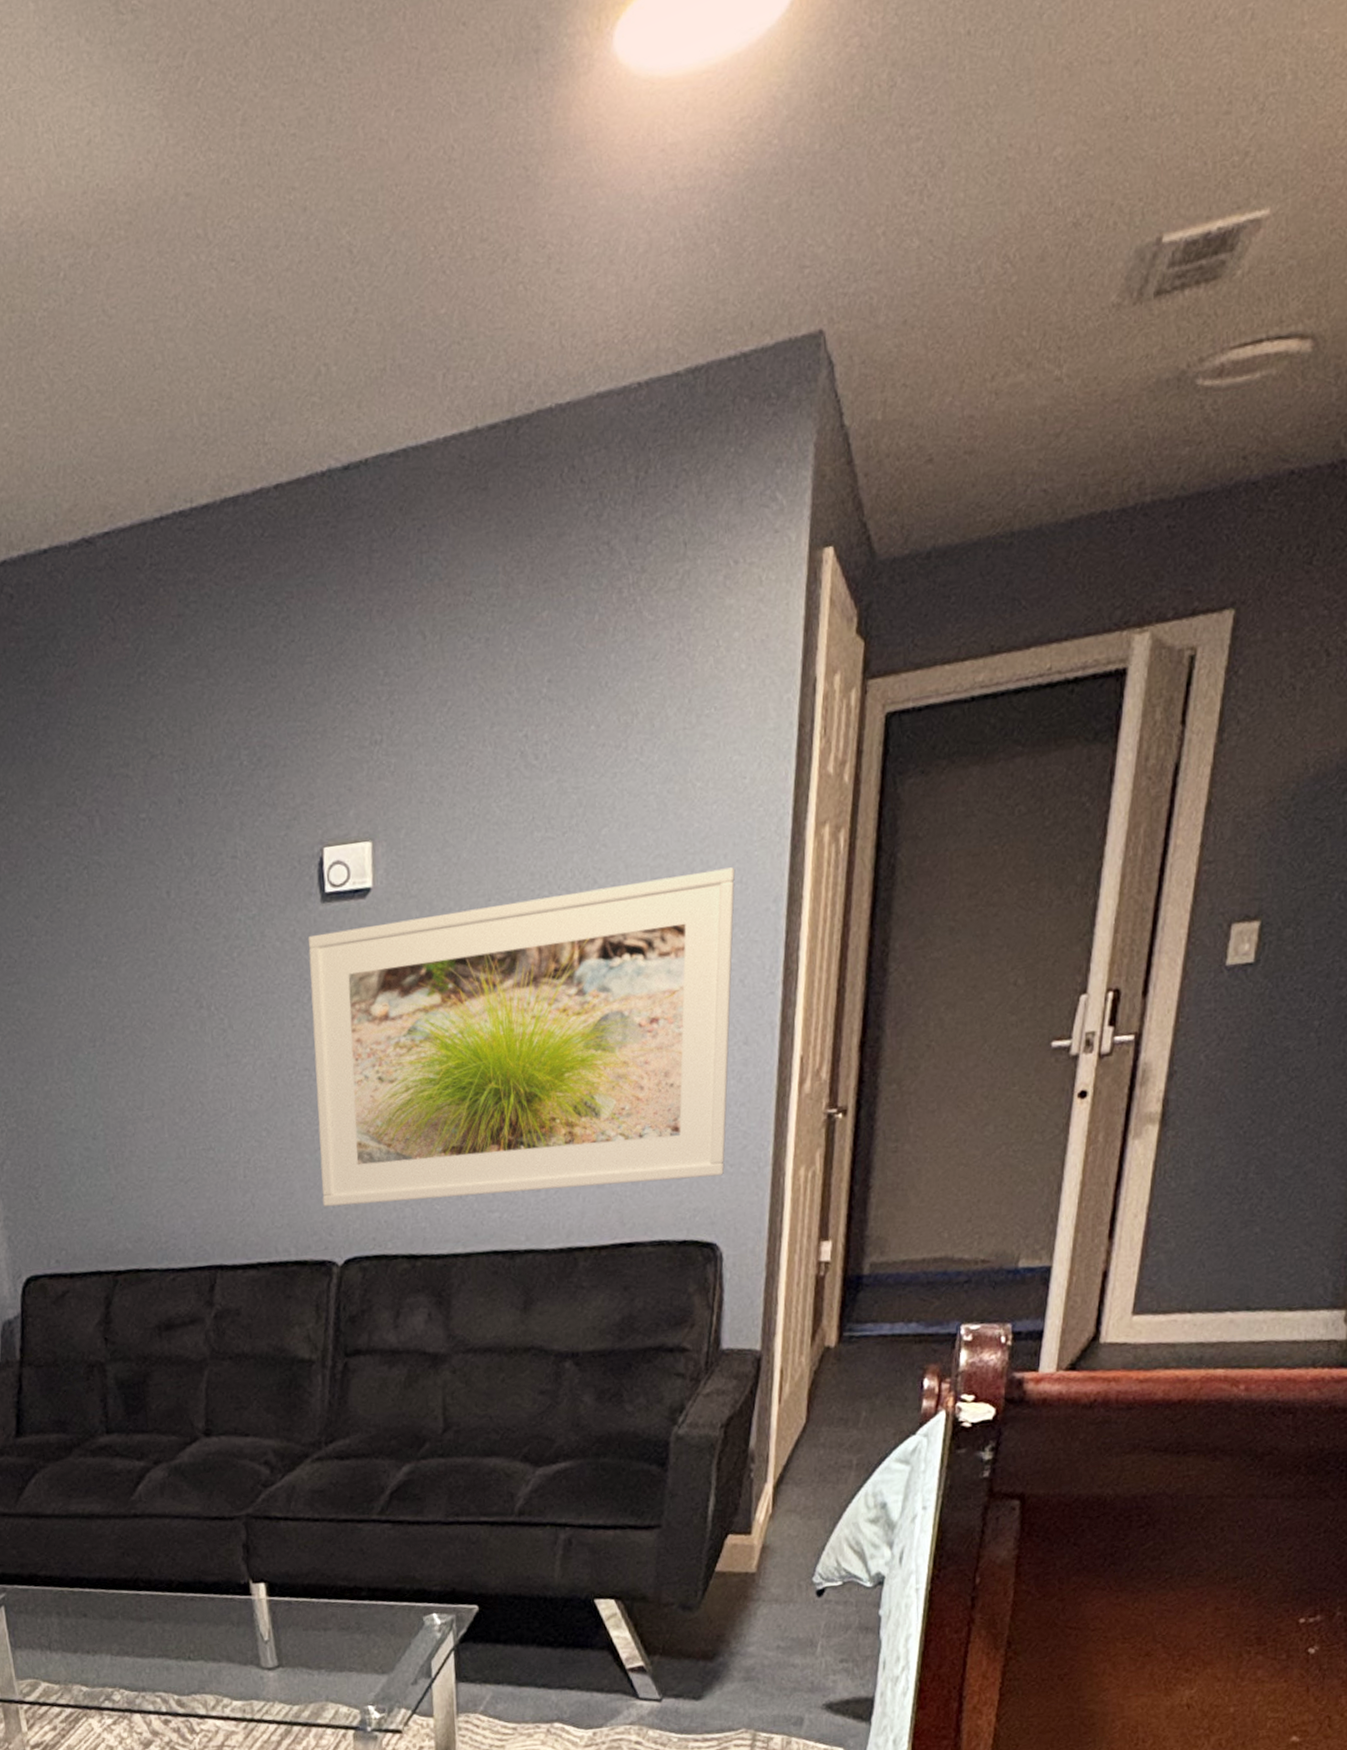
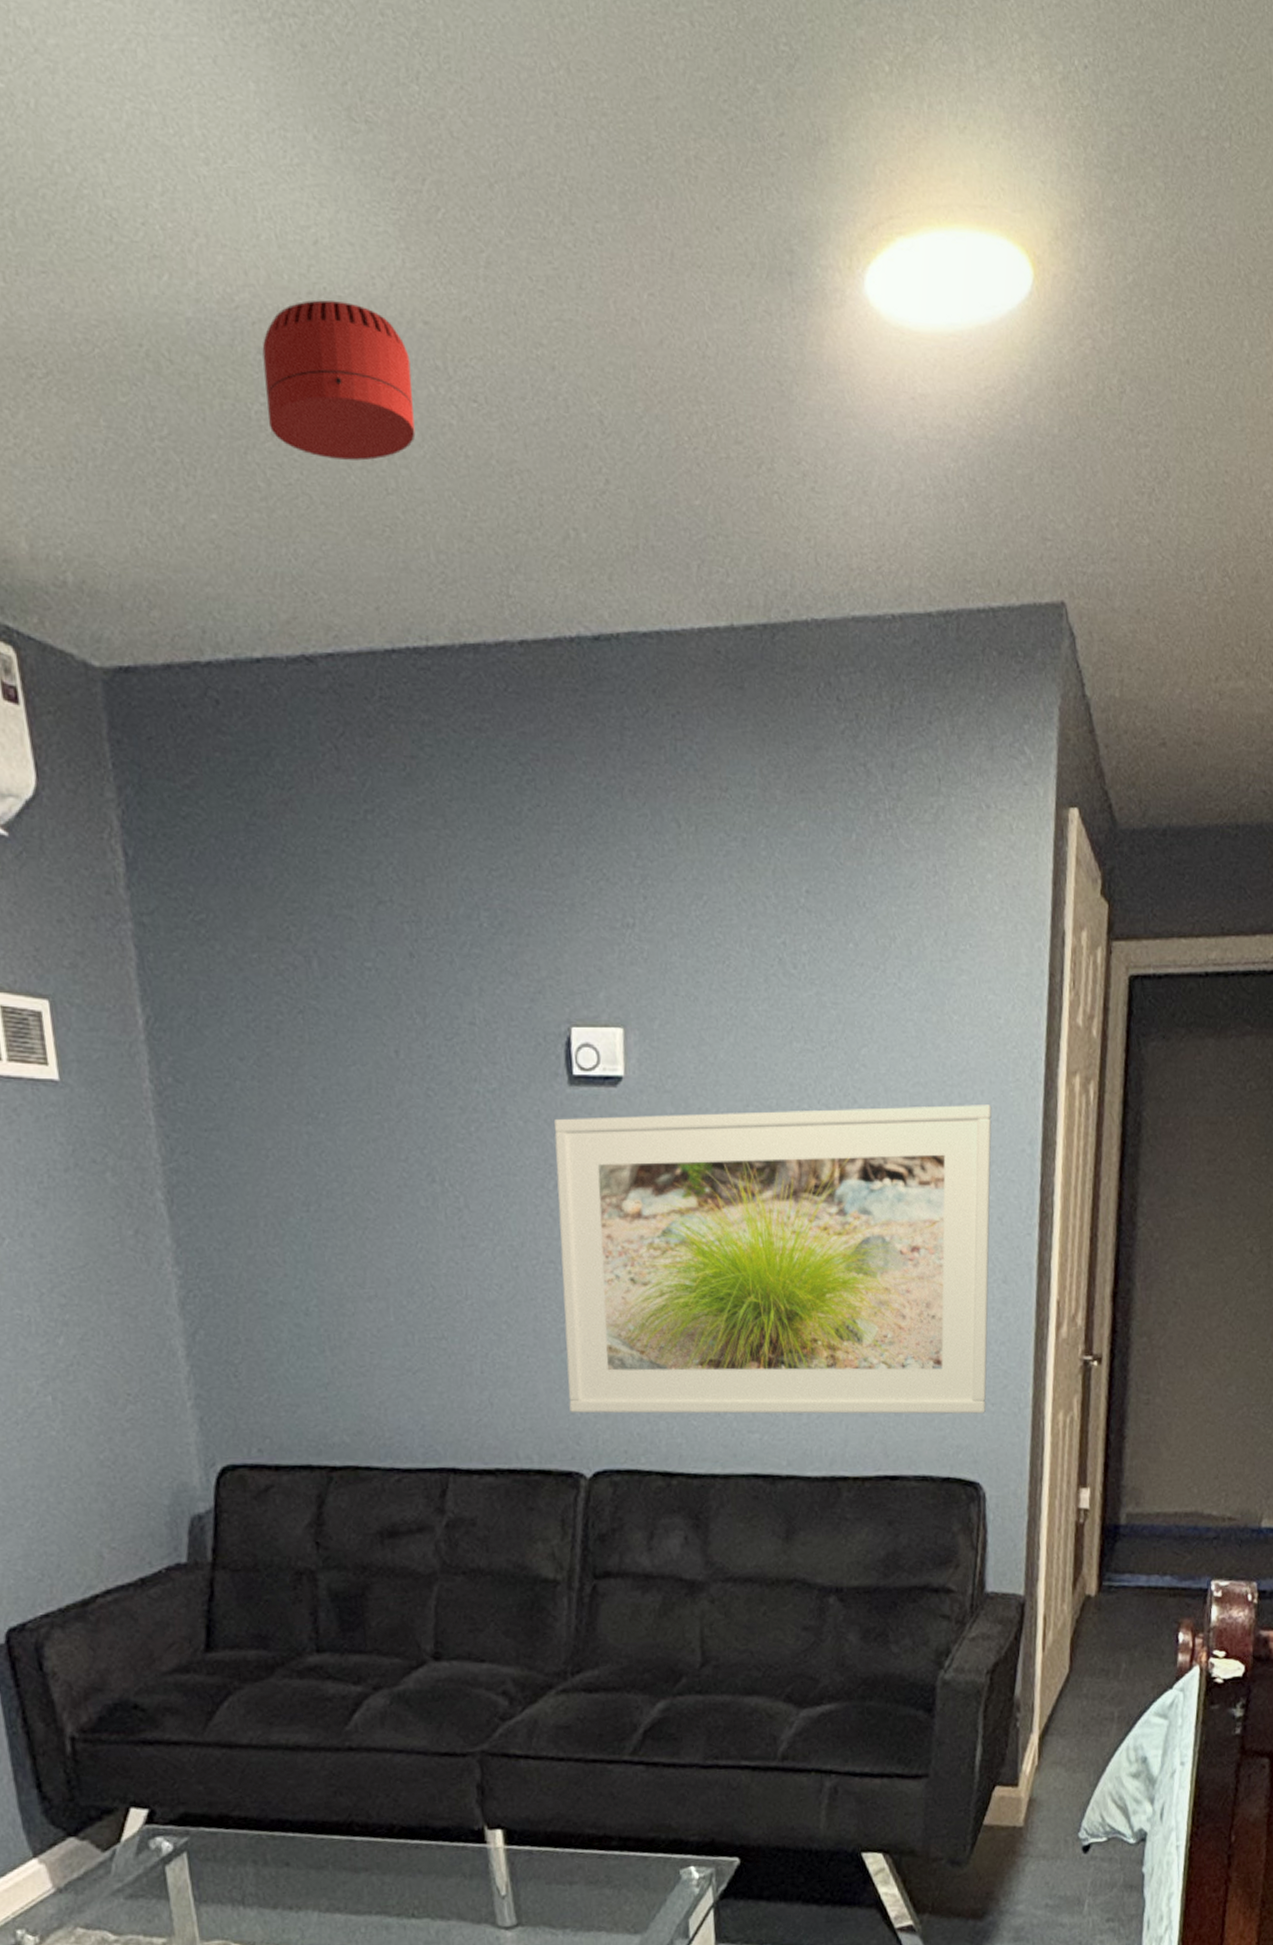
smoke detector: none [44,193,179,348] -> present [262,300,416,461]

